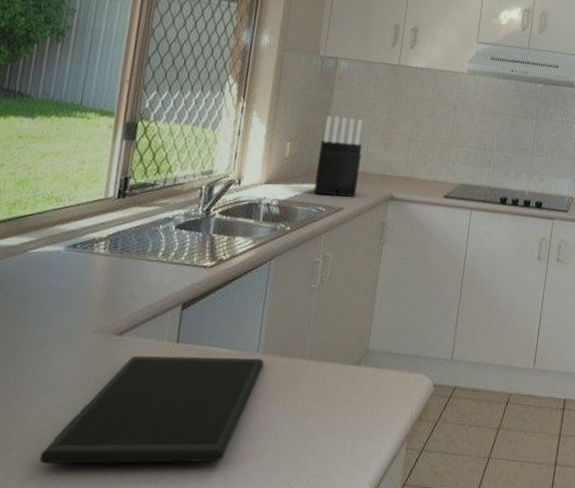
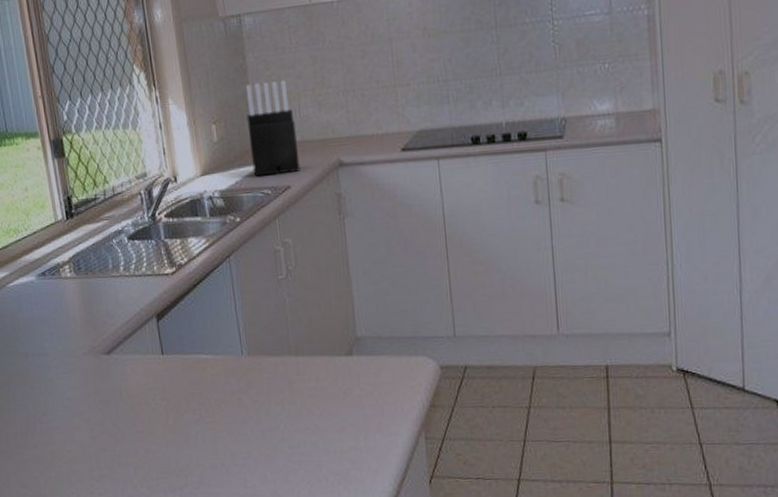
cutting board: present [39,355,264,464] -> none [74,361,252,481]

